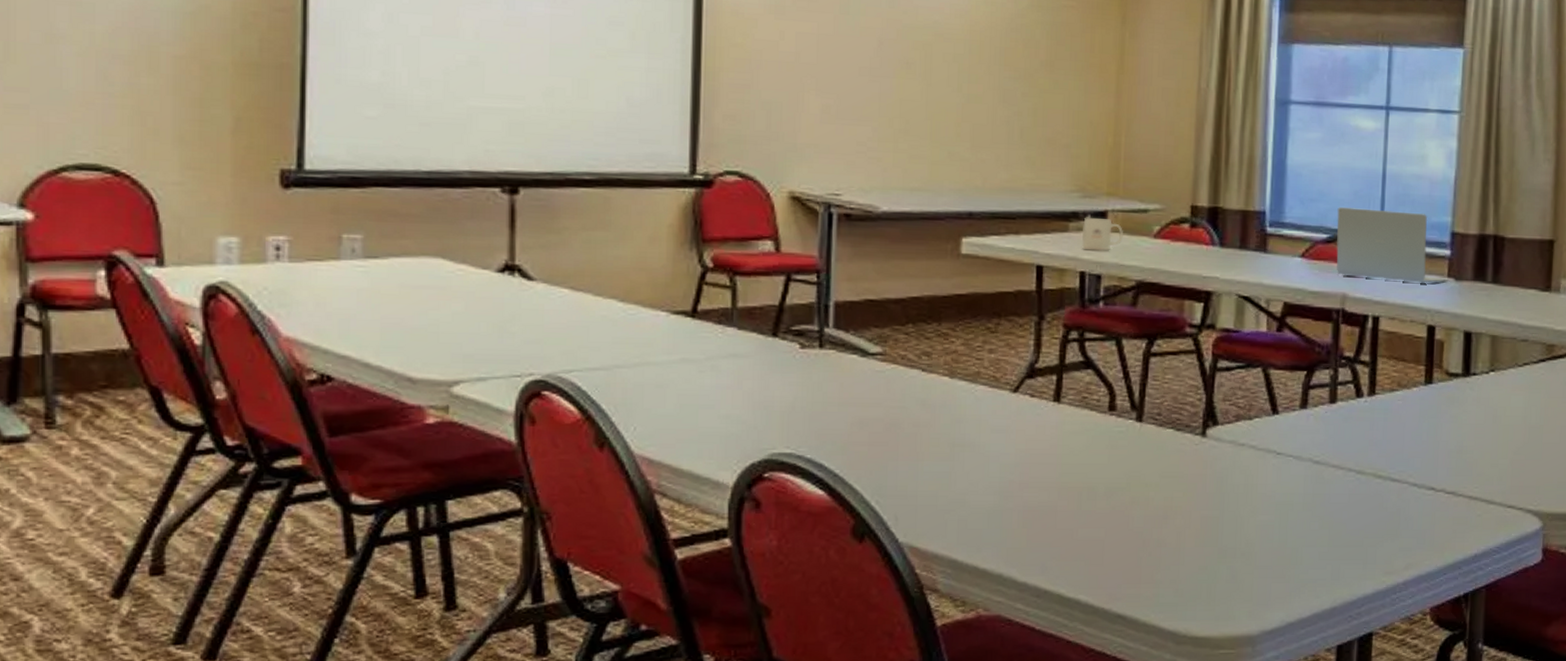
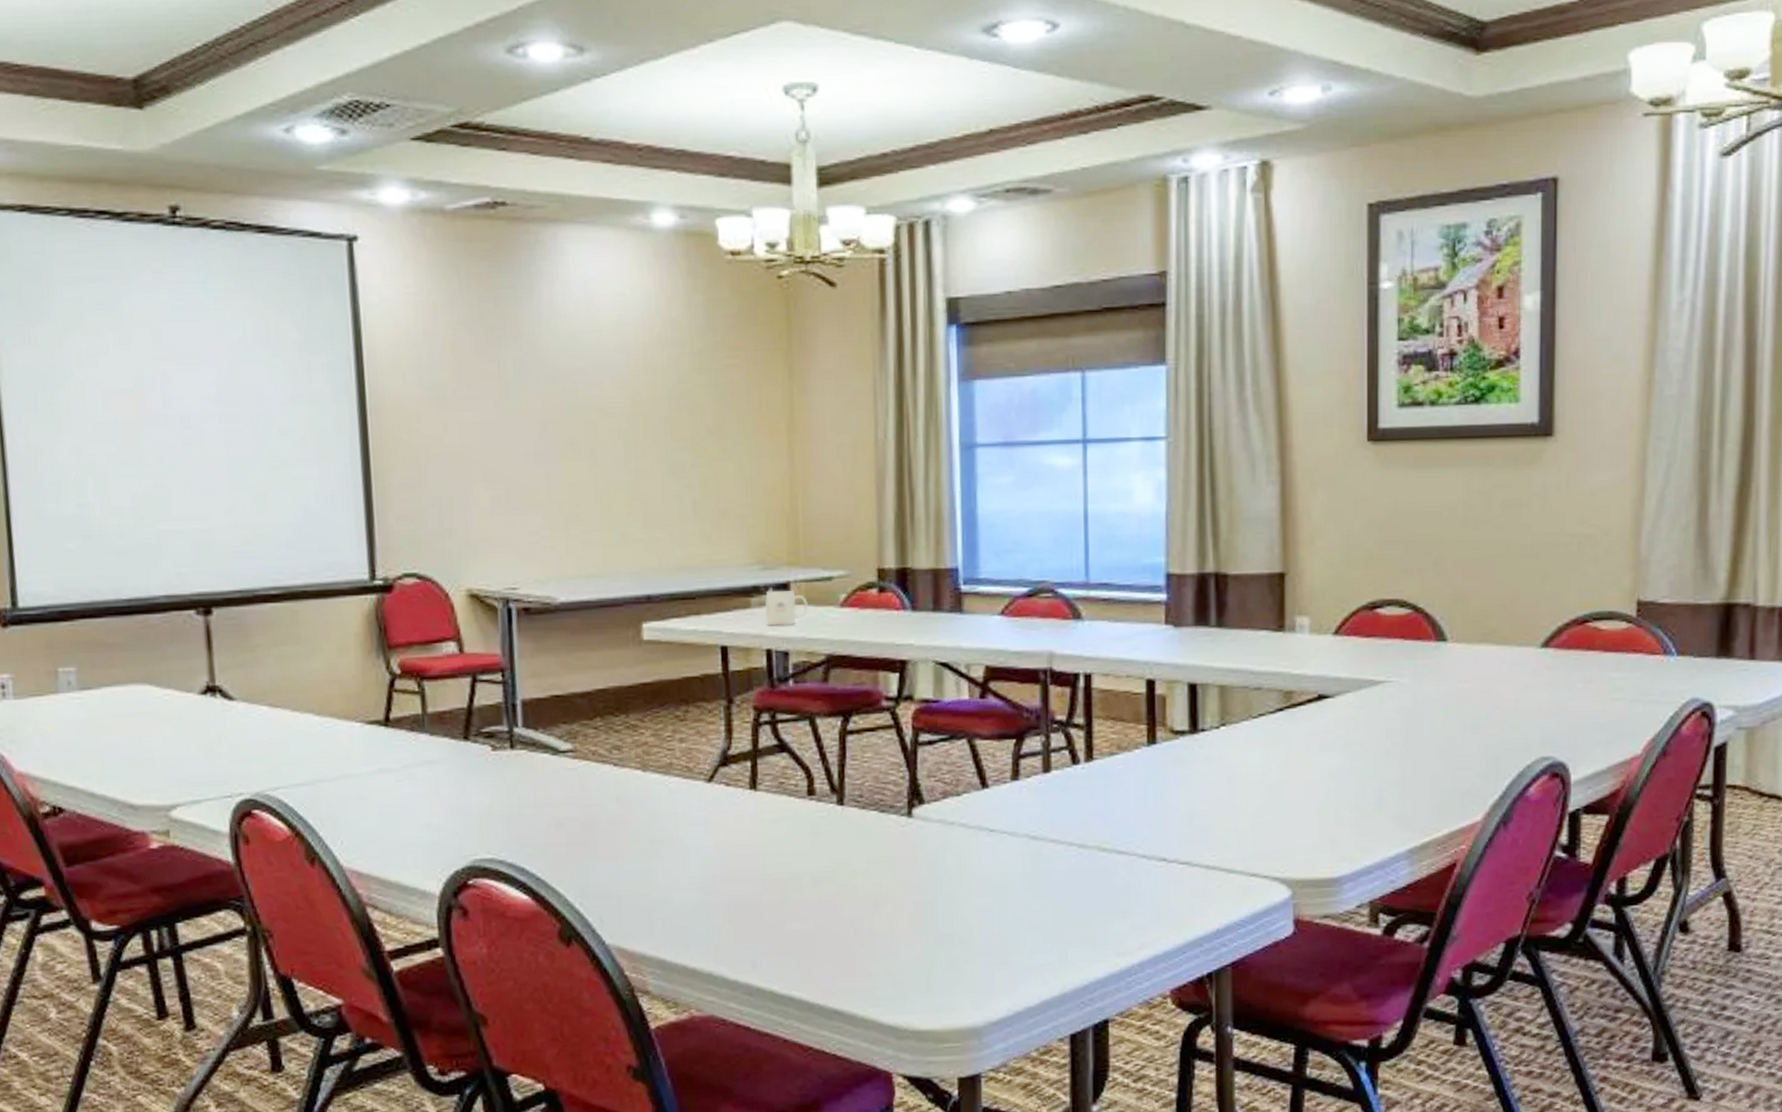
laptop: present [1336,207,1449,284] -> none [1037,555,1167,633]

